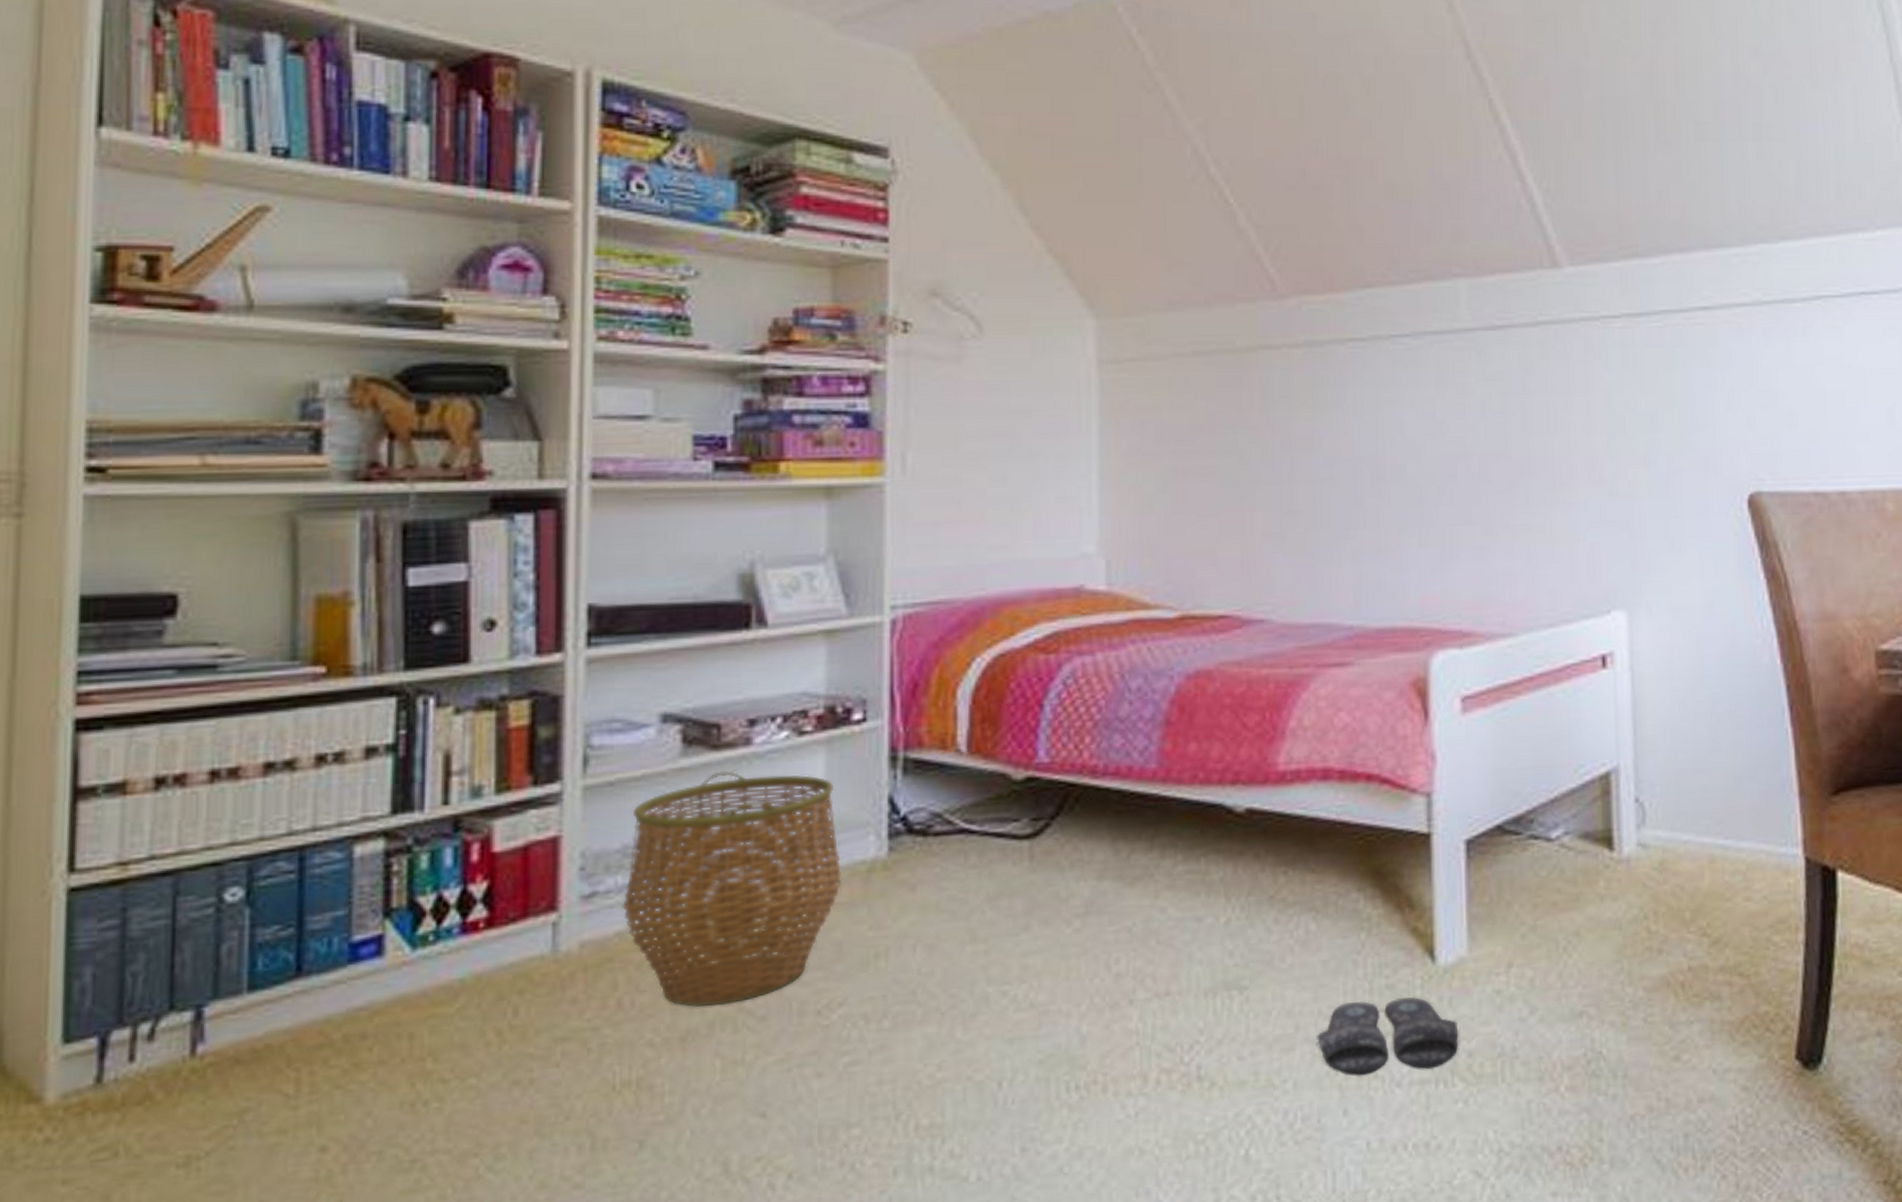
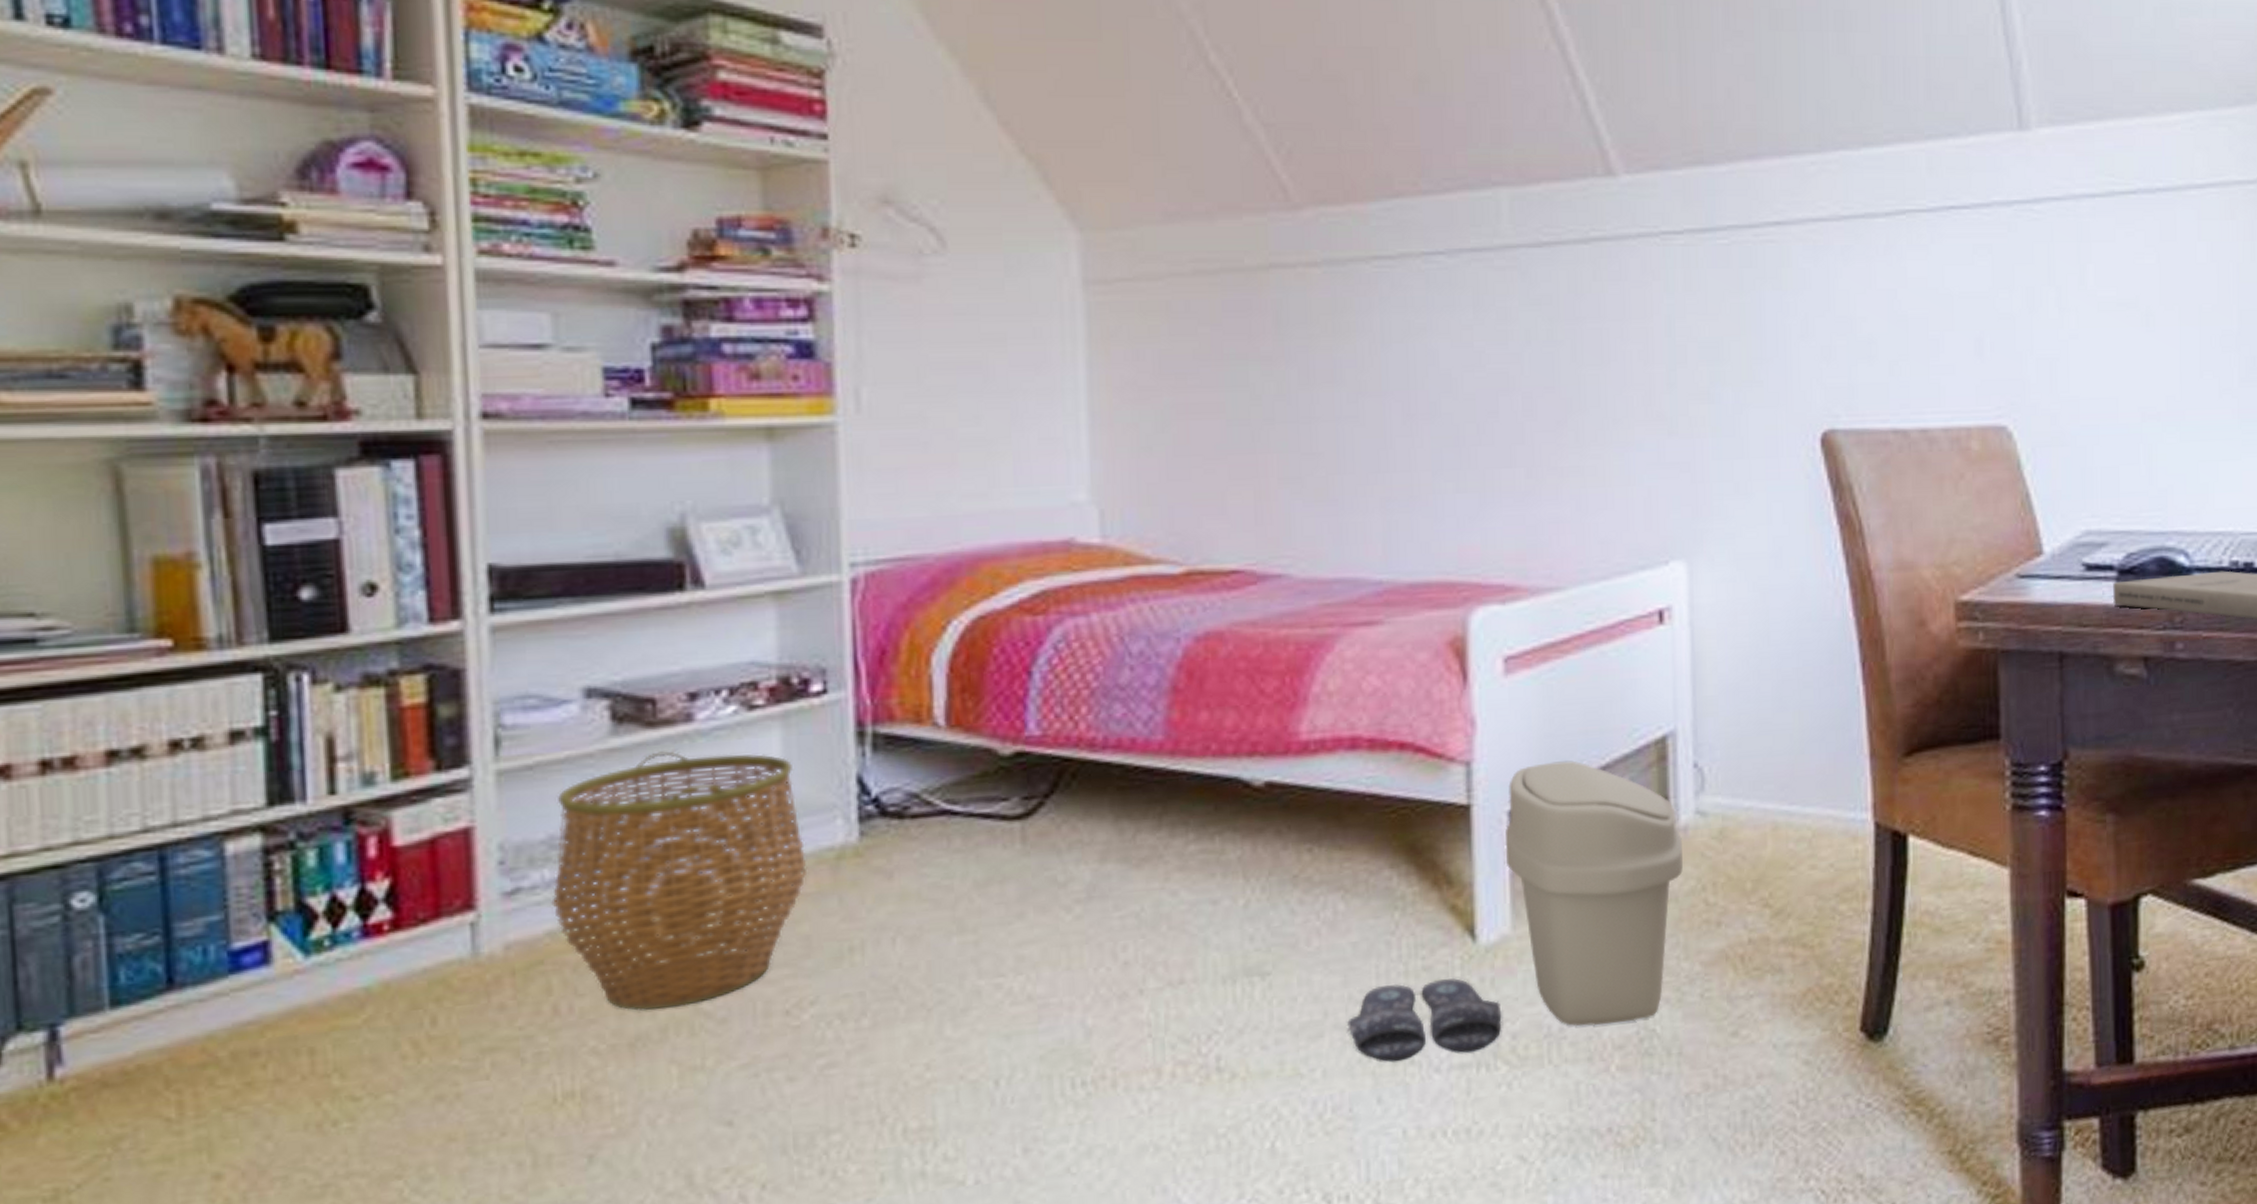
trash bin: none [1461,793,1626,1047] -> present [1504,760,1683,1027]

